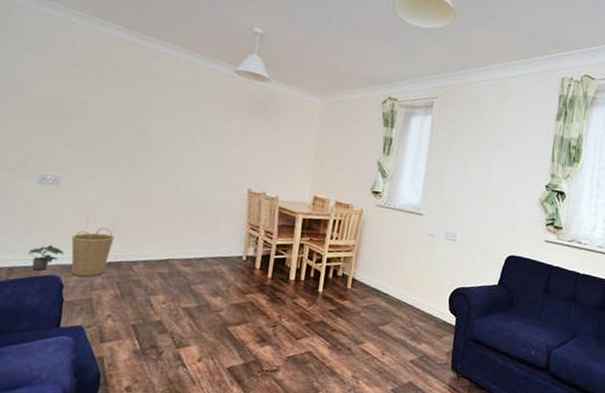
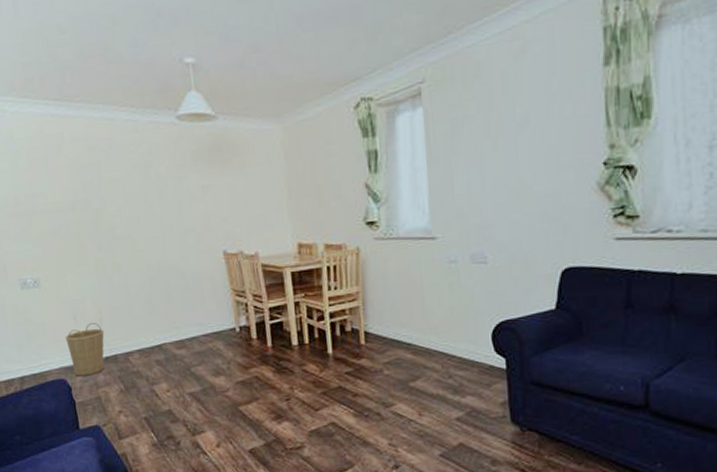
potted plant: present [28,244,64,271] -> none [32,348,64,377]

